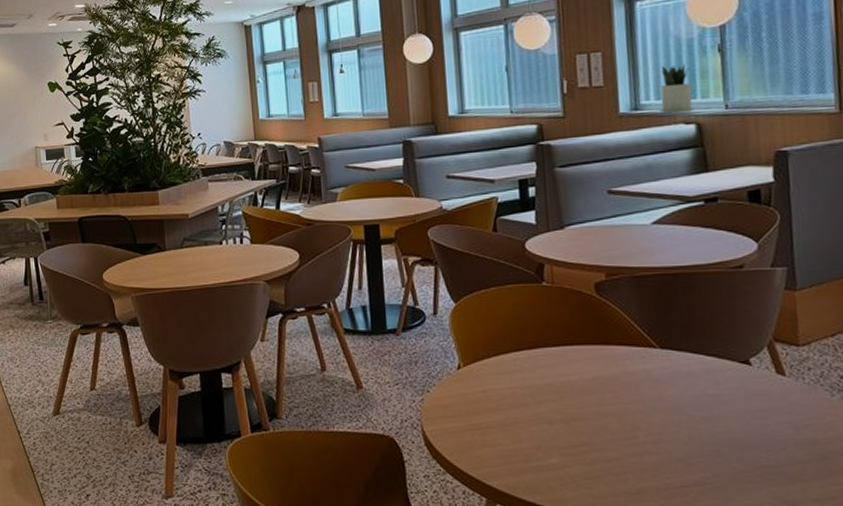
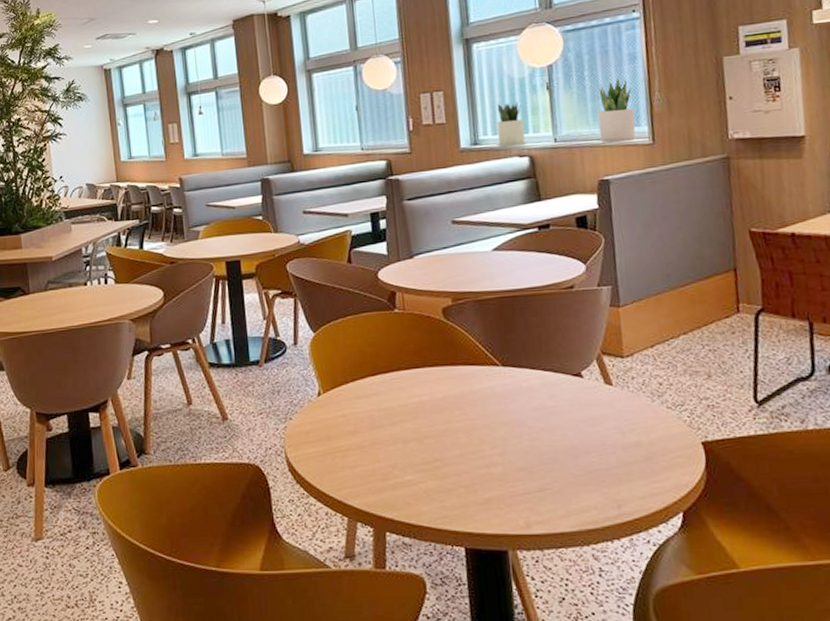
planter: none [775,40,820,112] -> present [597,78,636,144]

